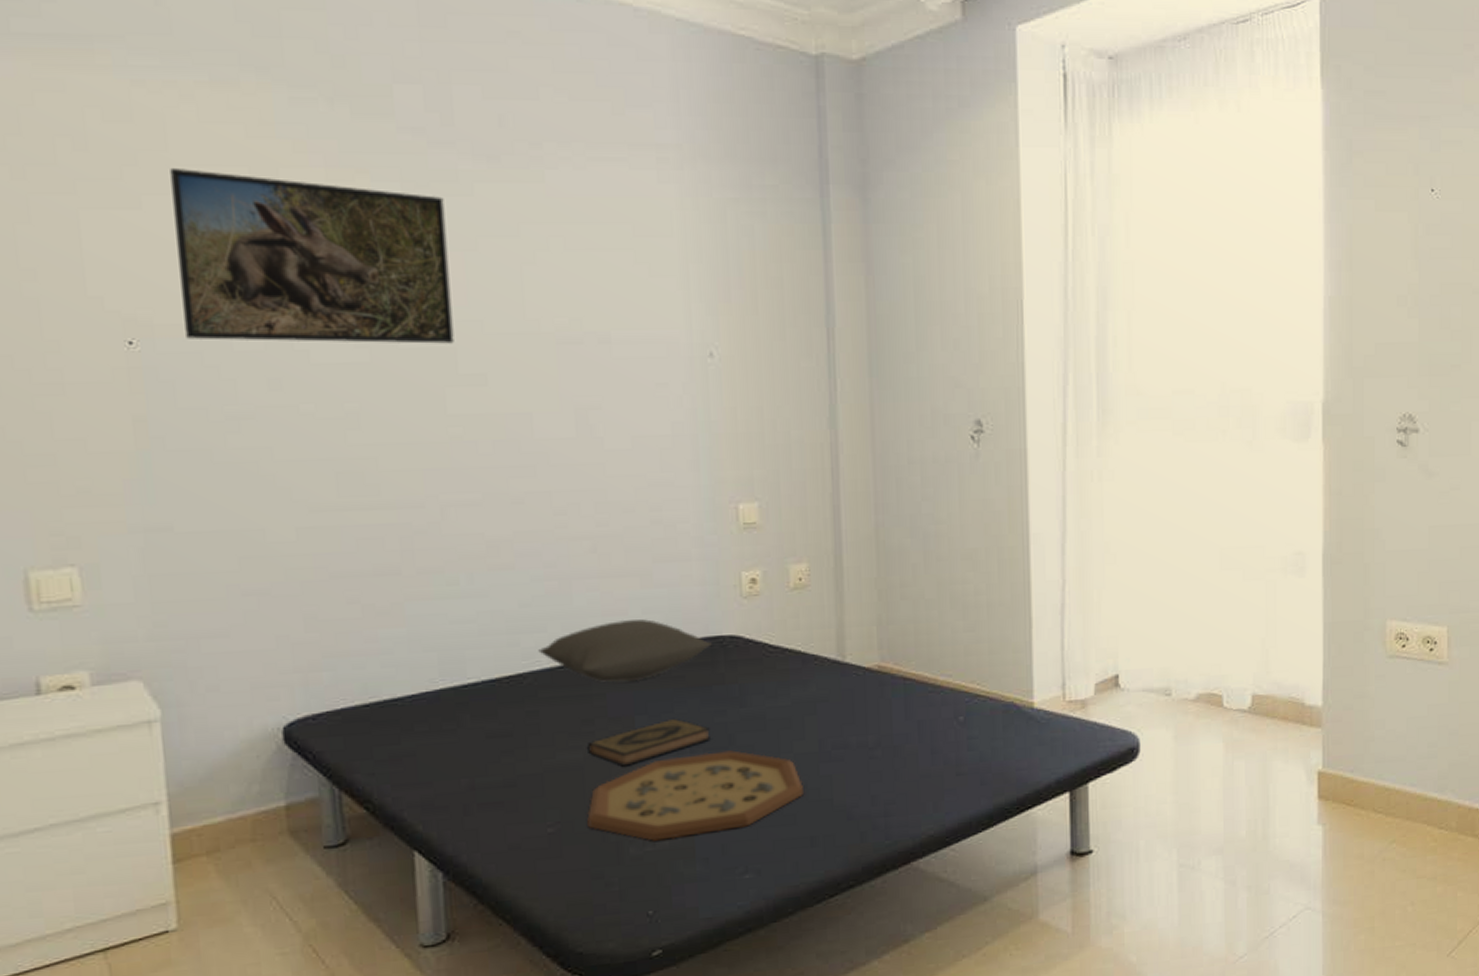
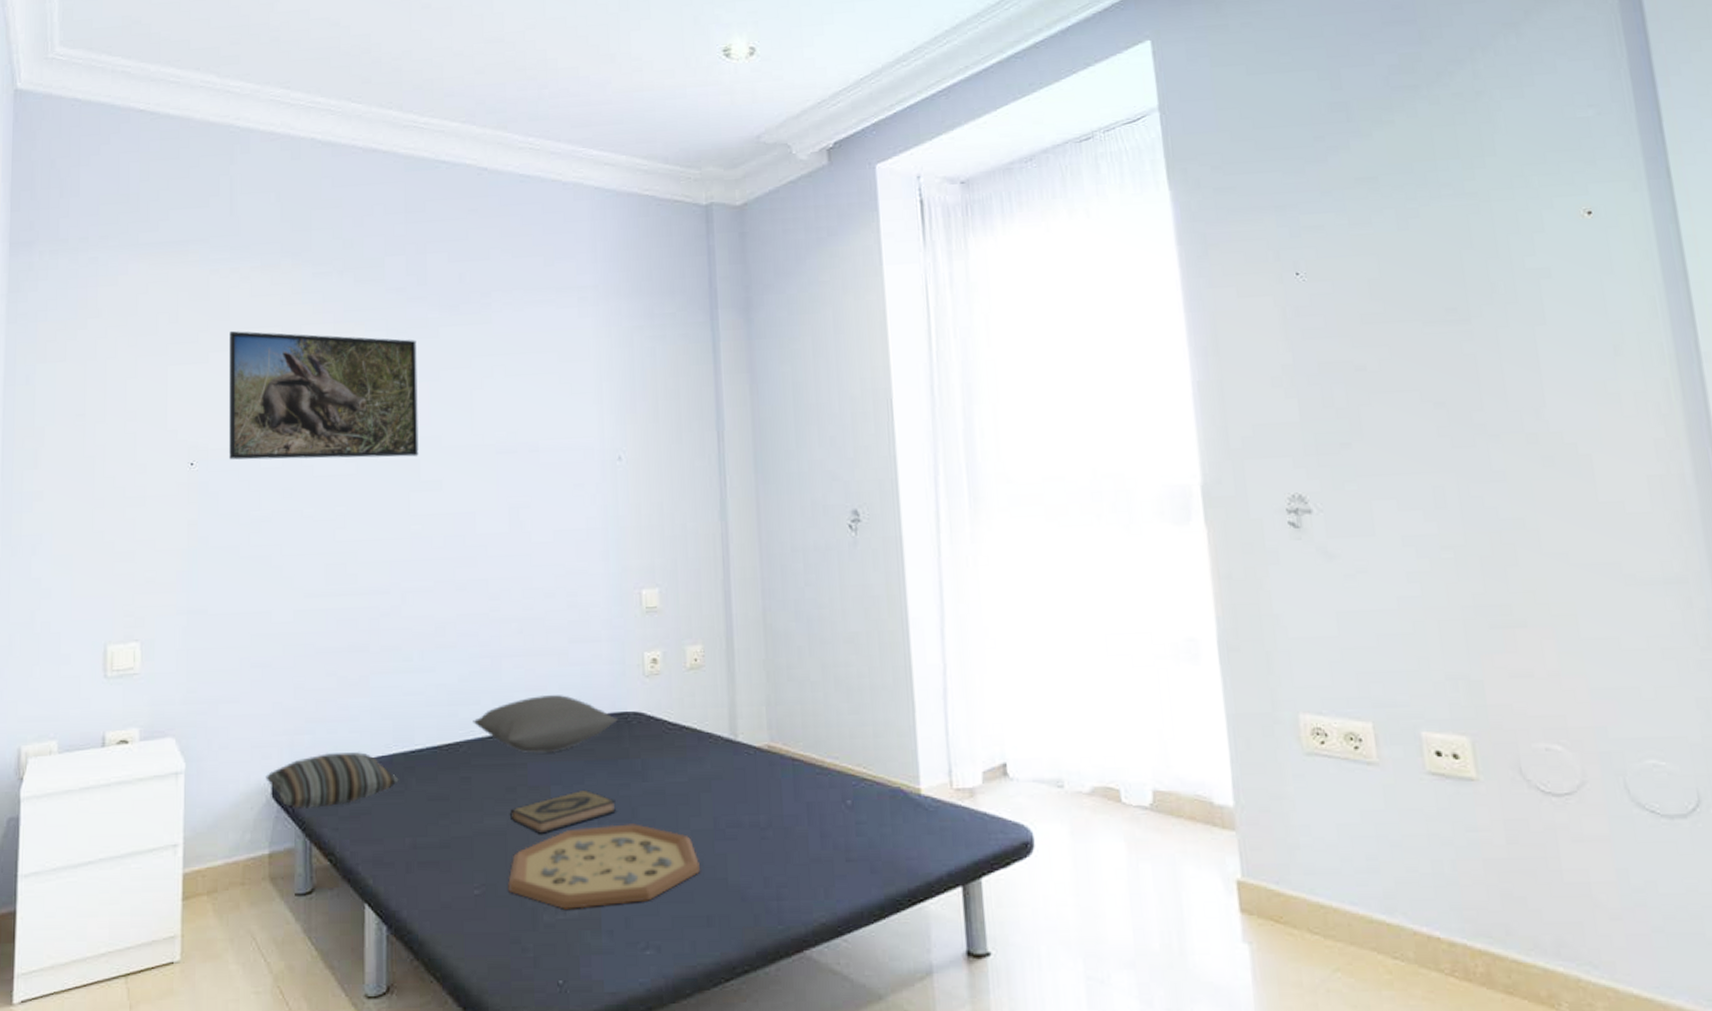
pillow: none [273,687,449,754] -> present [265,751,399,809]

